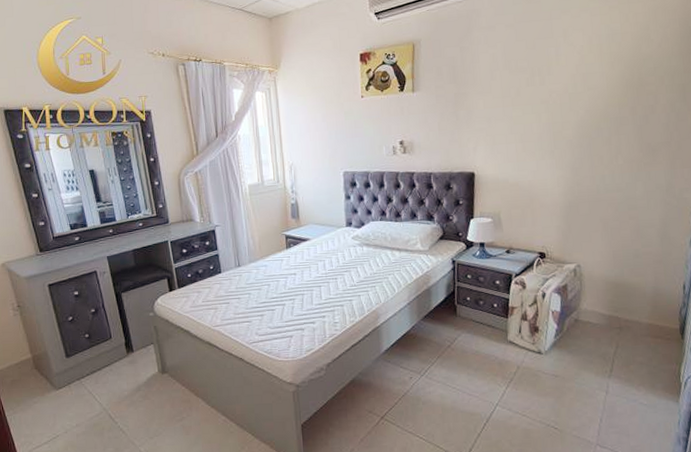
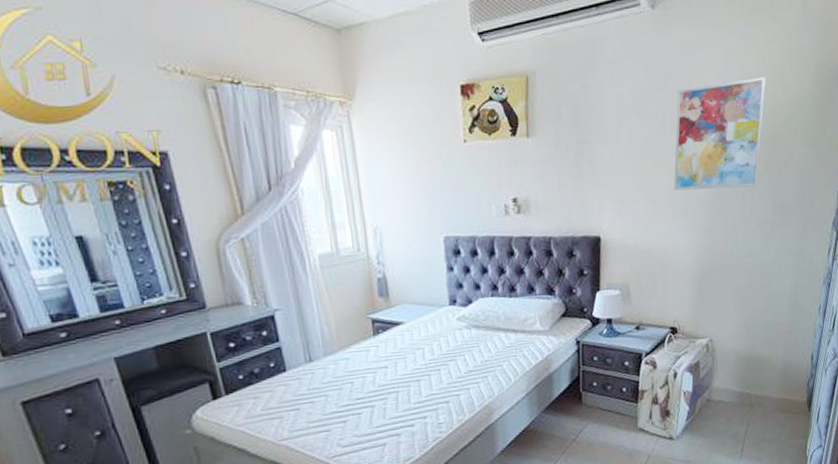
wall art: none [542,33,631,133] -> present [673,77,766,191]

